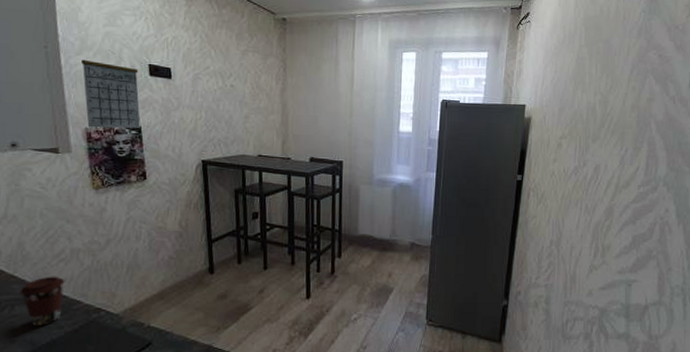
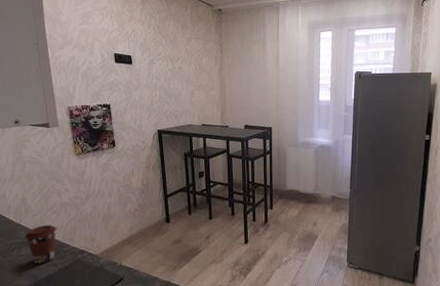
calendar: present [82,49,141,129] -> none [64,43,109,106]

